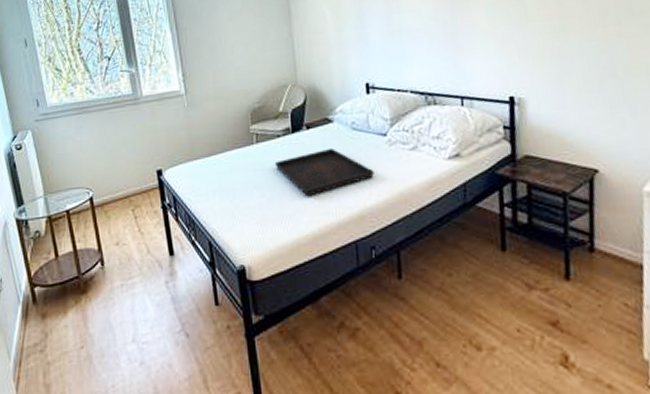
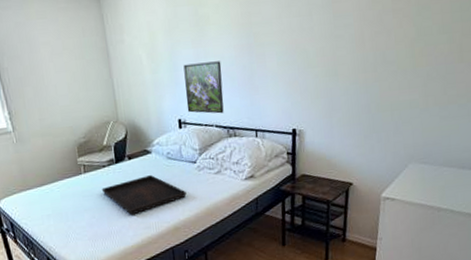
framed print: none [372,16,421,77] -> present [183,61,224,114]

